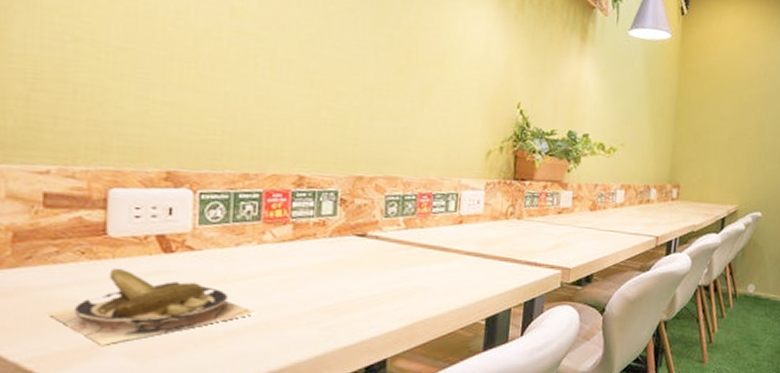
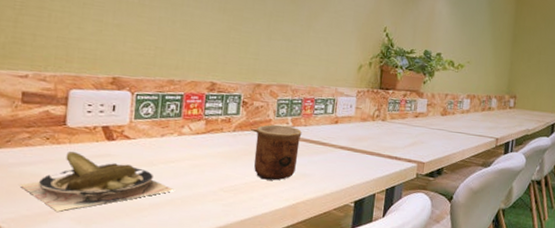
cup: none [357,227,418,296] -> present [254,124,302,181]

